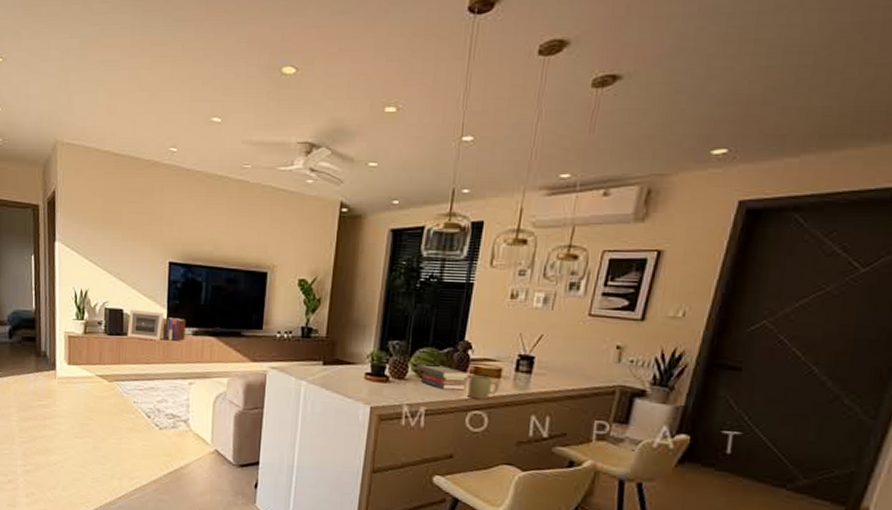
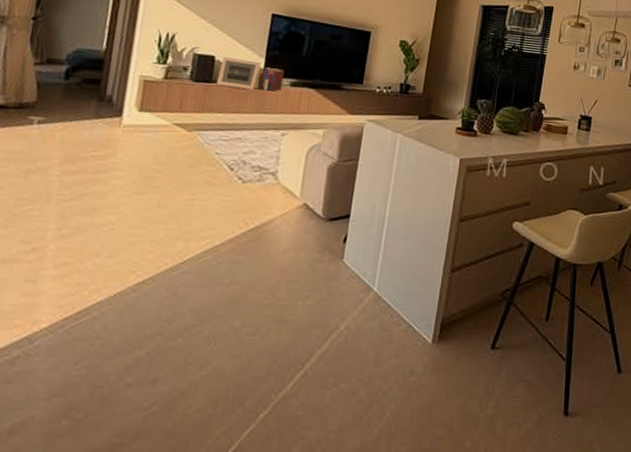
books: present [416,364,468,391] -> none [500,121,542,145]
mug: present [468,375,499,400] -> none [542,131,566,153]

